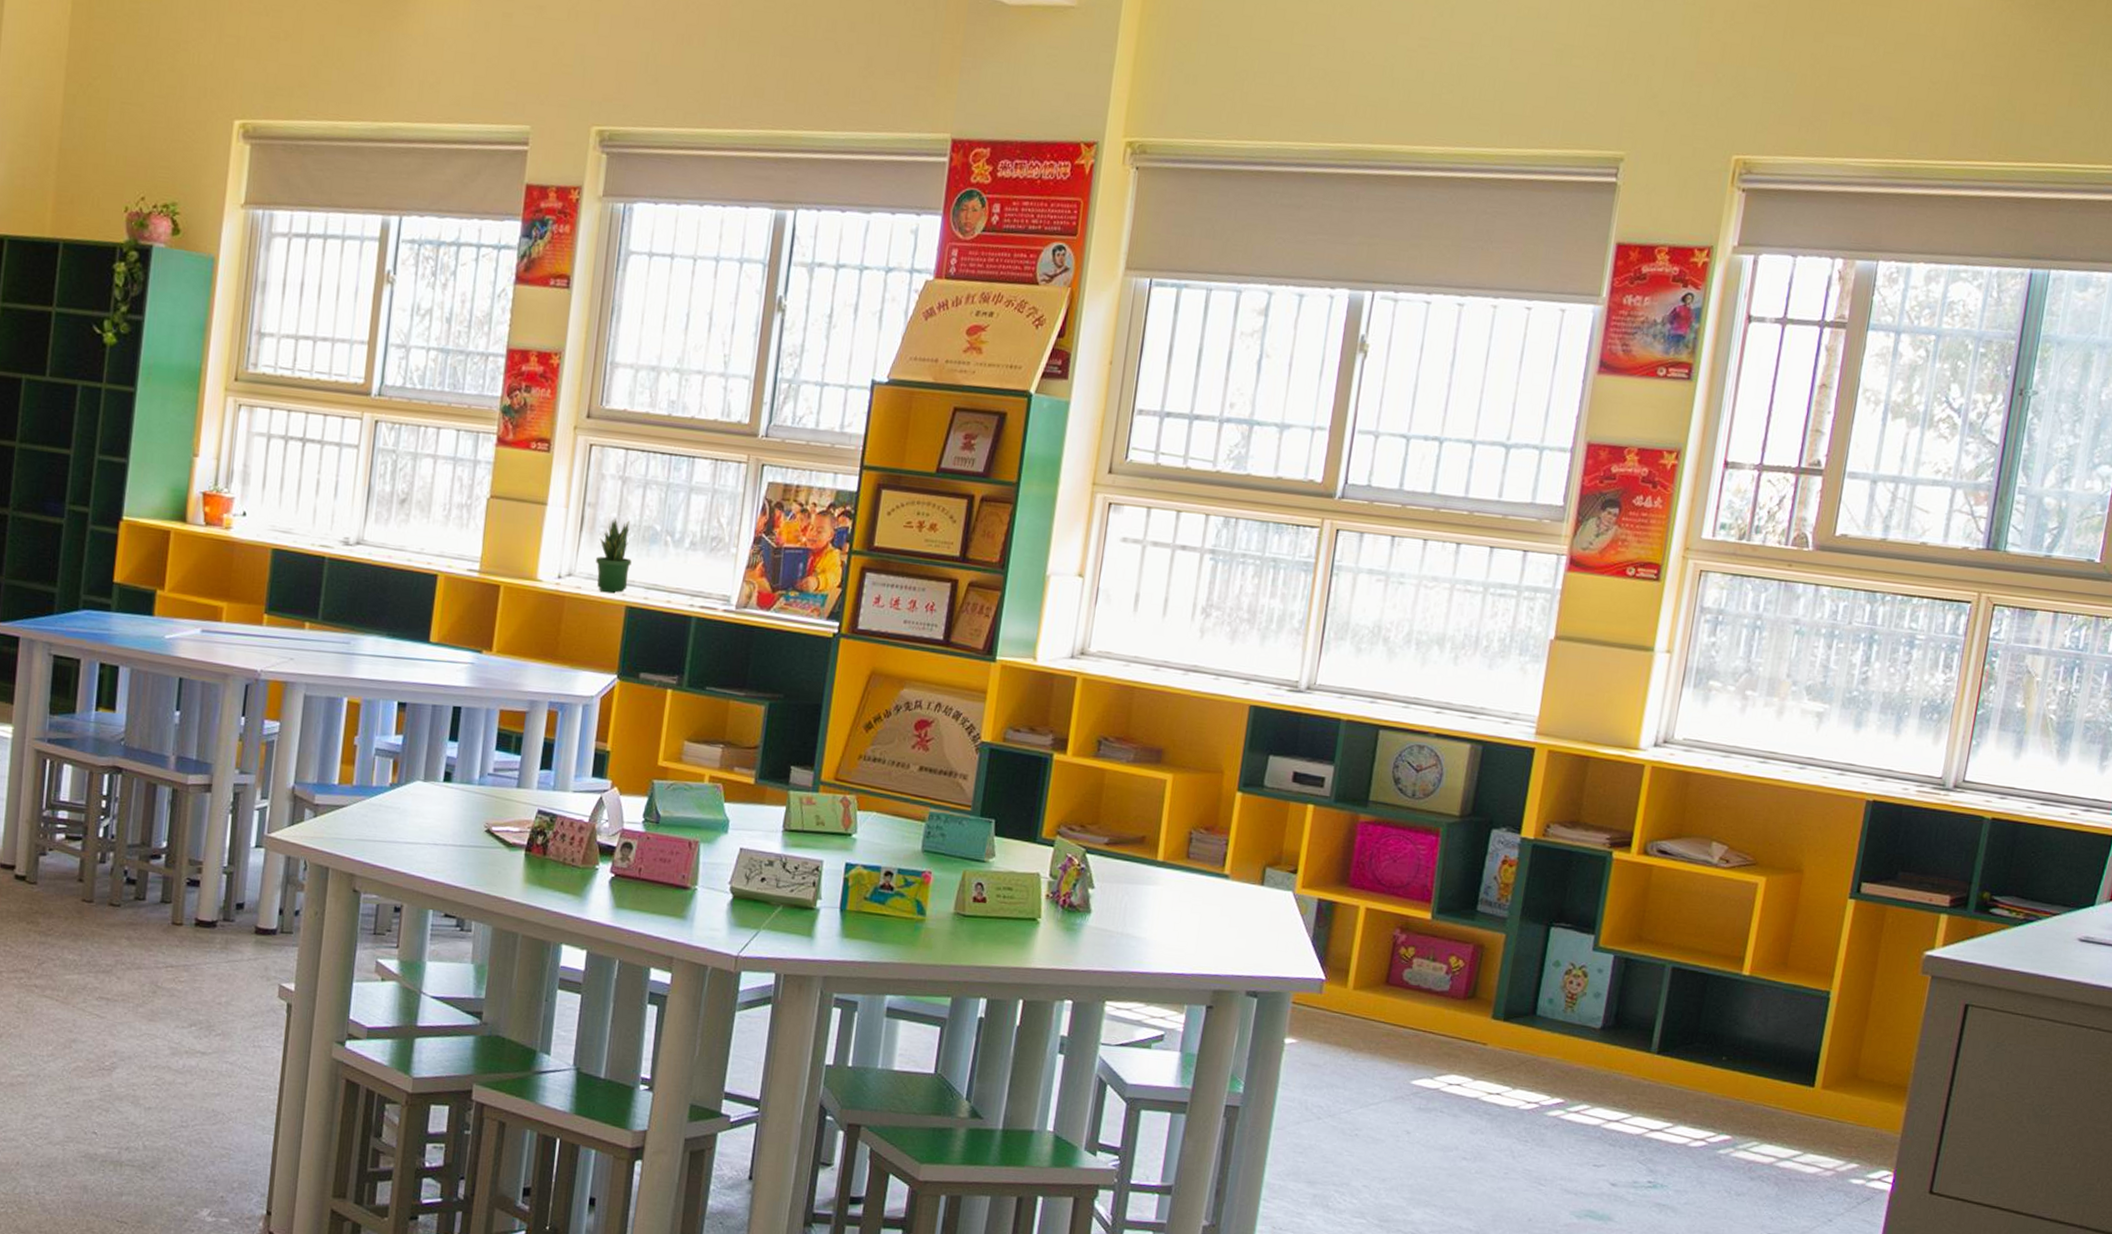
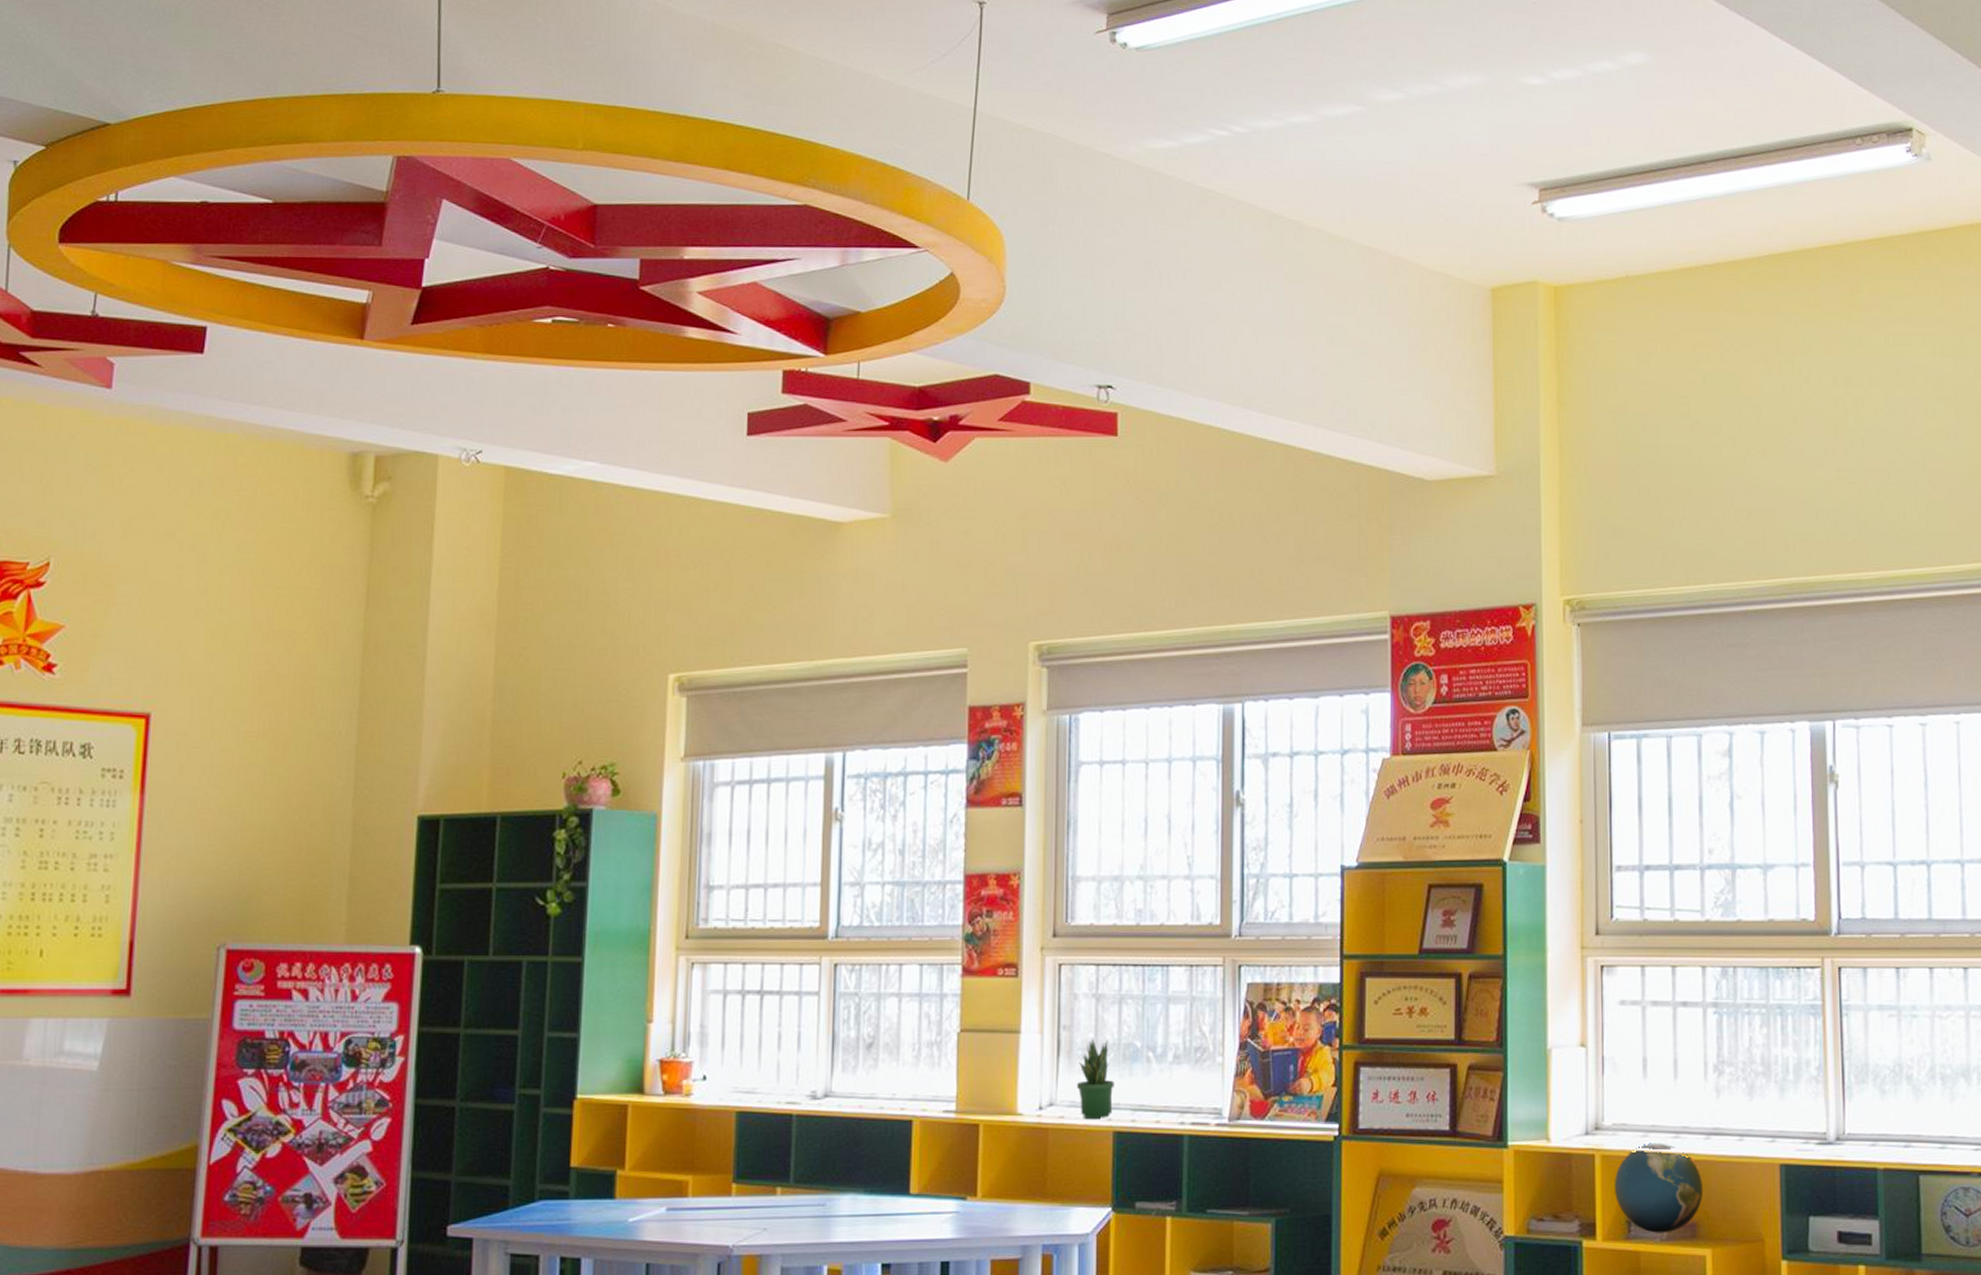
globe: none [1090,672,1175,756] -> present [1615,1142,1704,1233]

